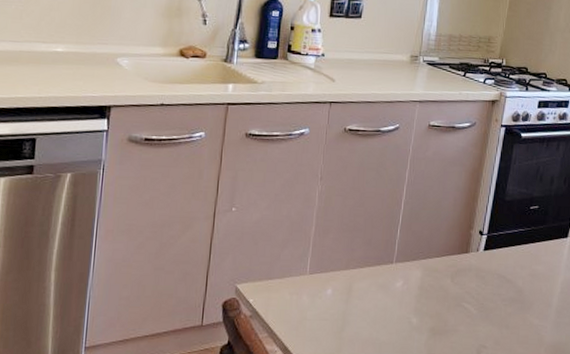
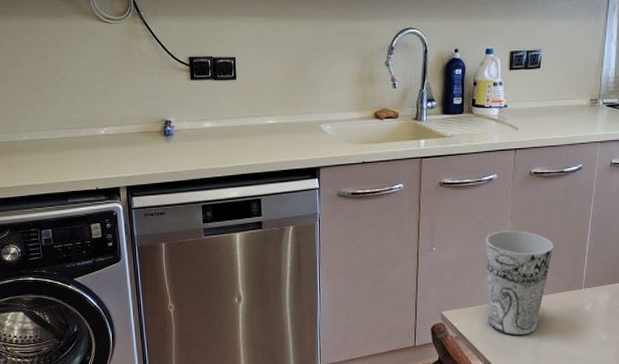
cup: none [288,192,365,316] -> present [486,231,553,335]

